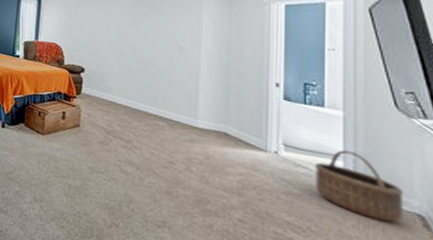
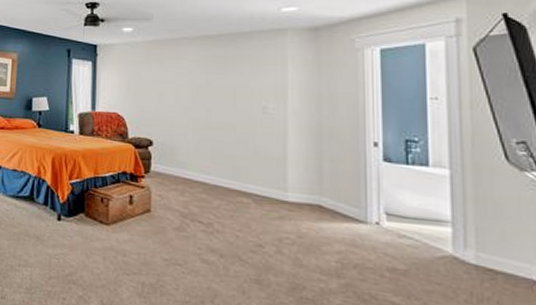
basket: present [314,150,404,222] -> none [420,214,520,292]

